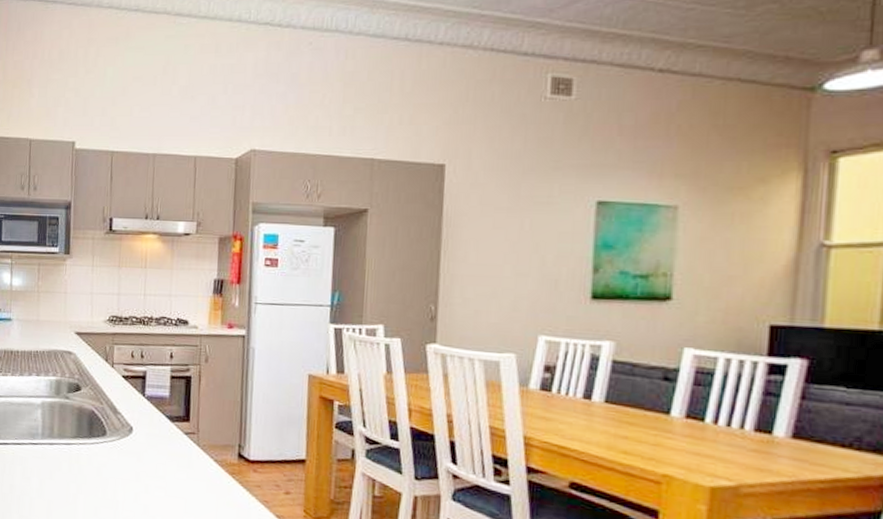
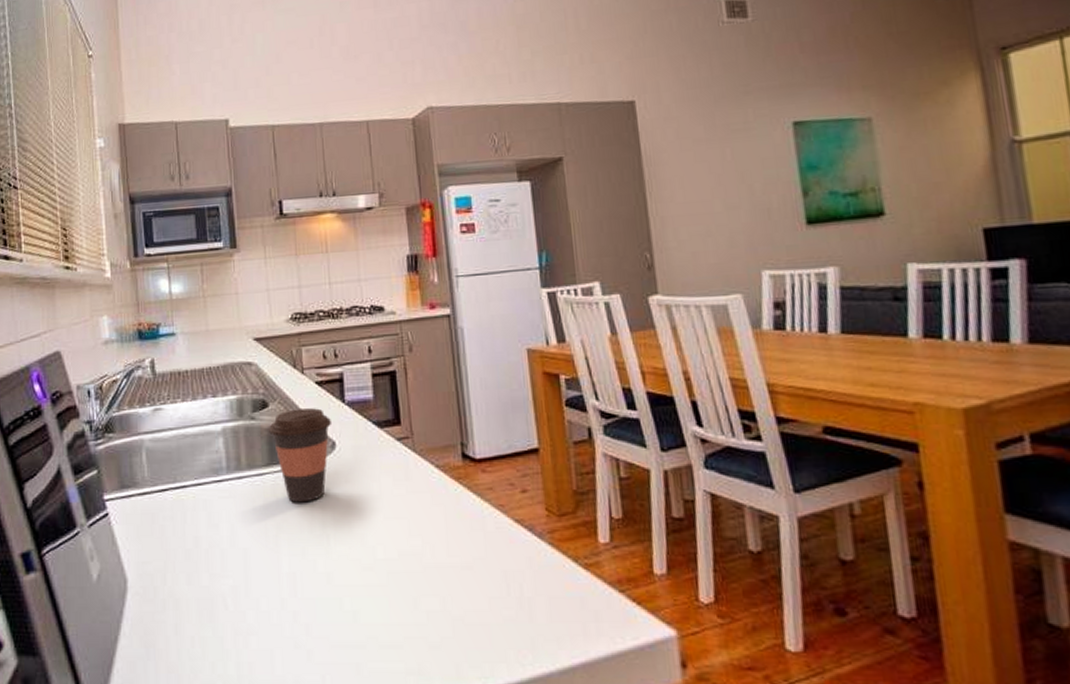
coffee cup: none [79,395,133,473] -> present [269,408,333,503]

